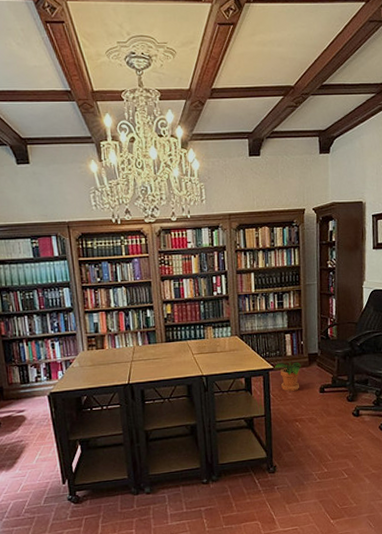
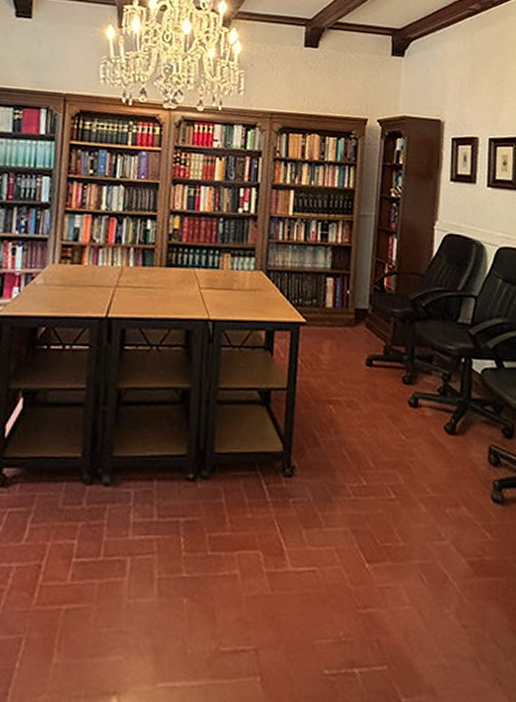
potted plant: present [275,361,301,392] -> none [308,315,344,360]

